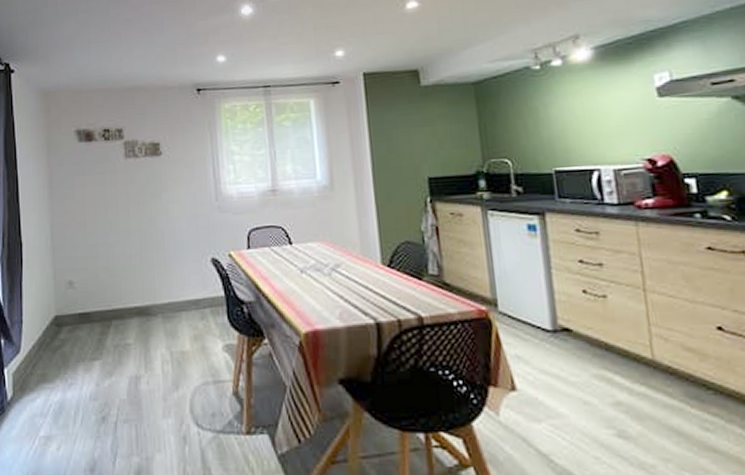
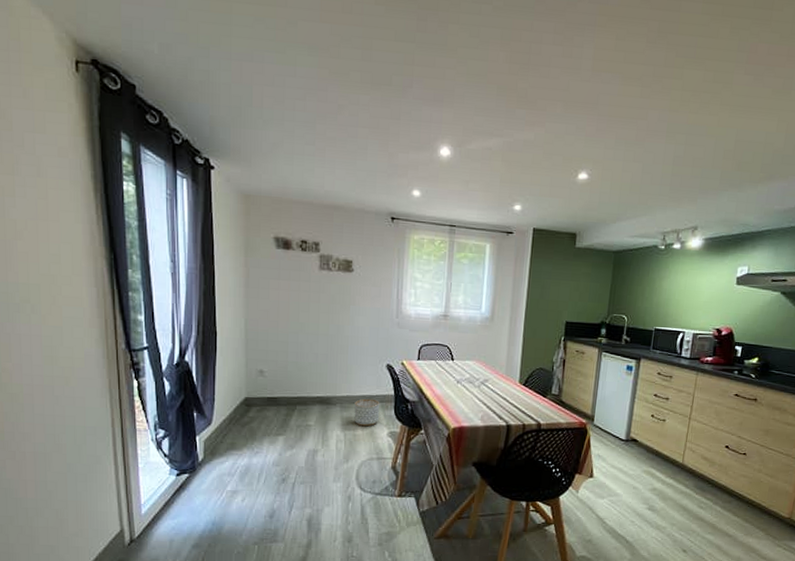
planter: none [178,303,211,341] -> present [354,398,380,427]

